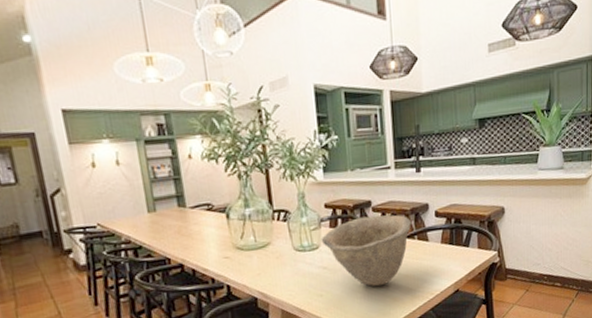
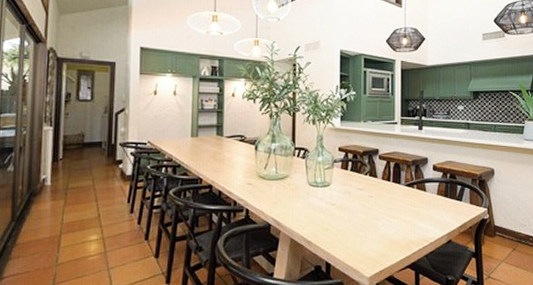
bowl: present [321,214,413,287] -> none [332,163,414,228]

